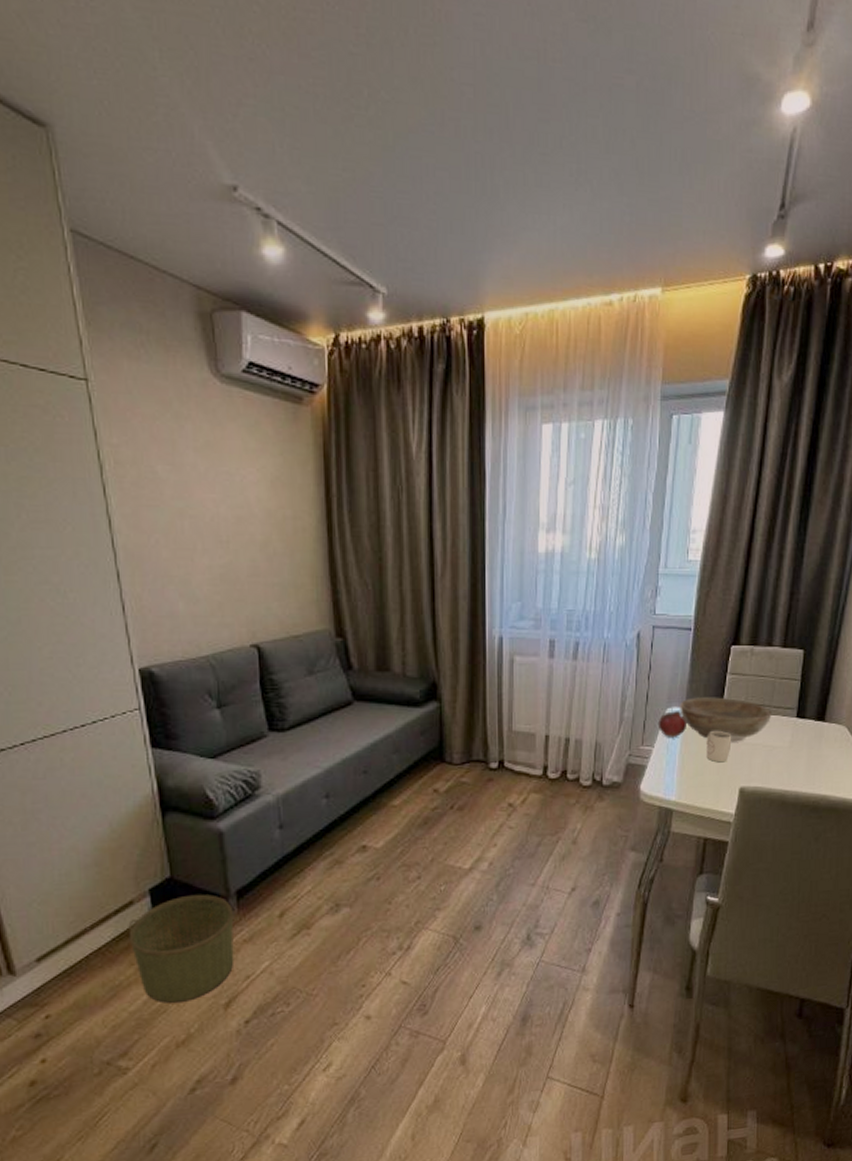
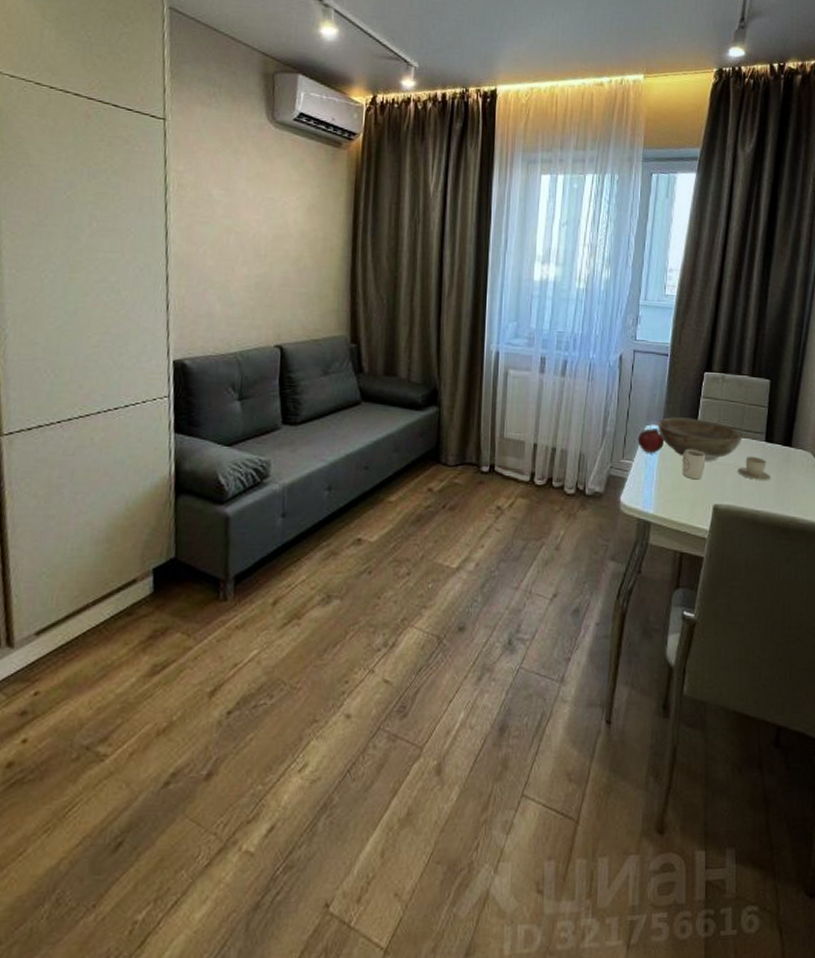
basket: present [128,894,234,1003] -> none [127,576,230,687]
teacup: none [766,734,802,760] -> present [738,456,772,481]

